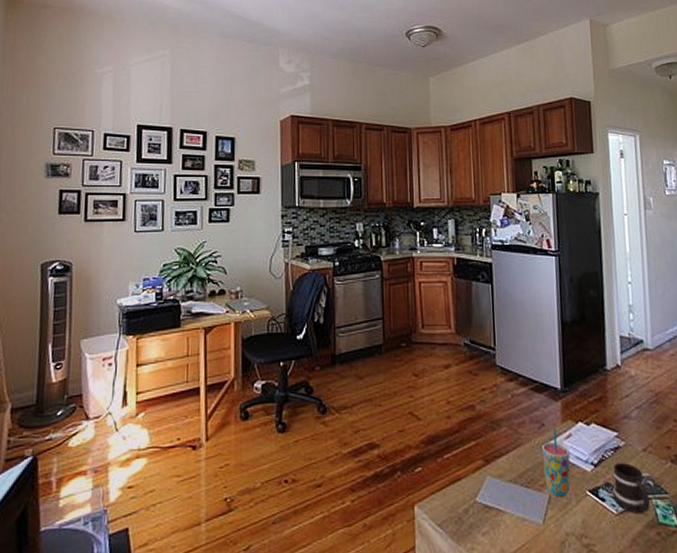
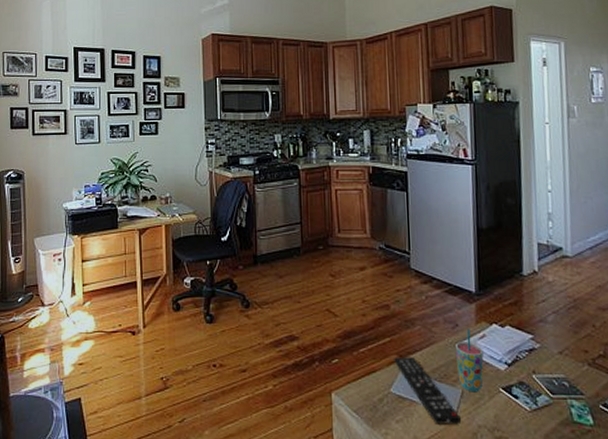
remote control: none [480,461,548,535] -> present [394,357,461,425]
mug: present [613,463,650,513] -> none [527,364,565,411]

